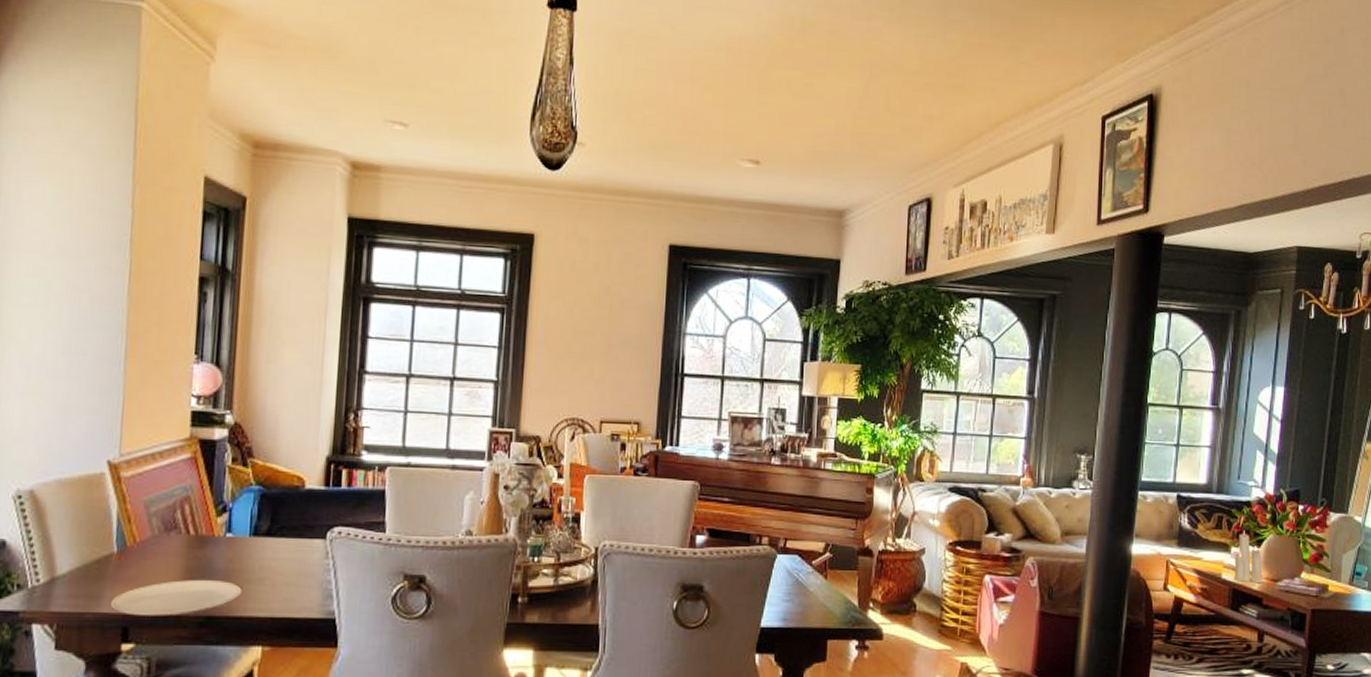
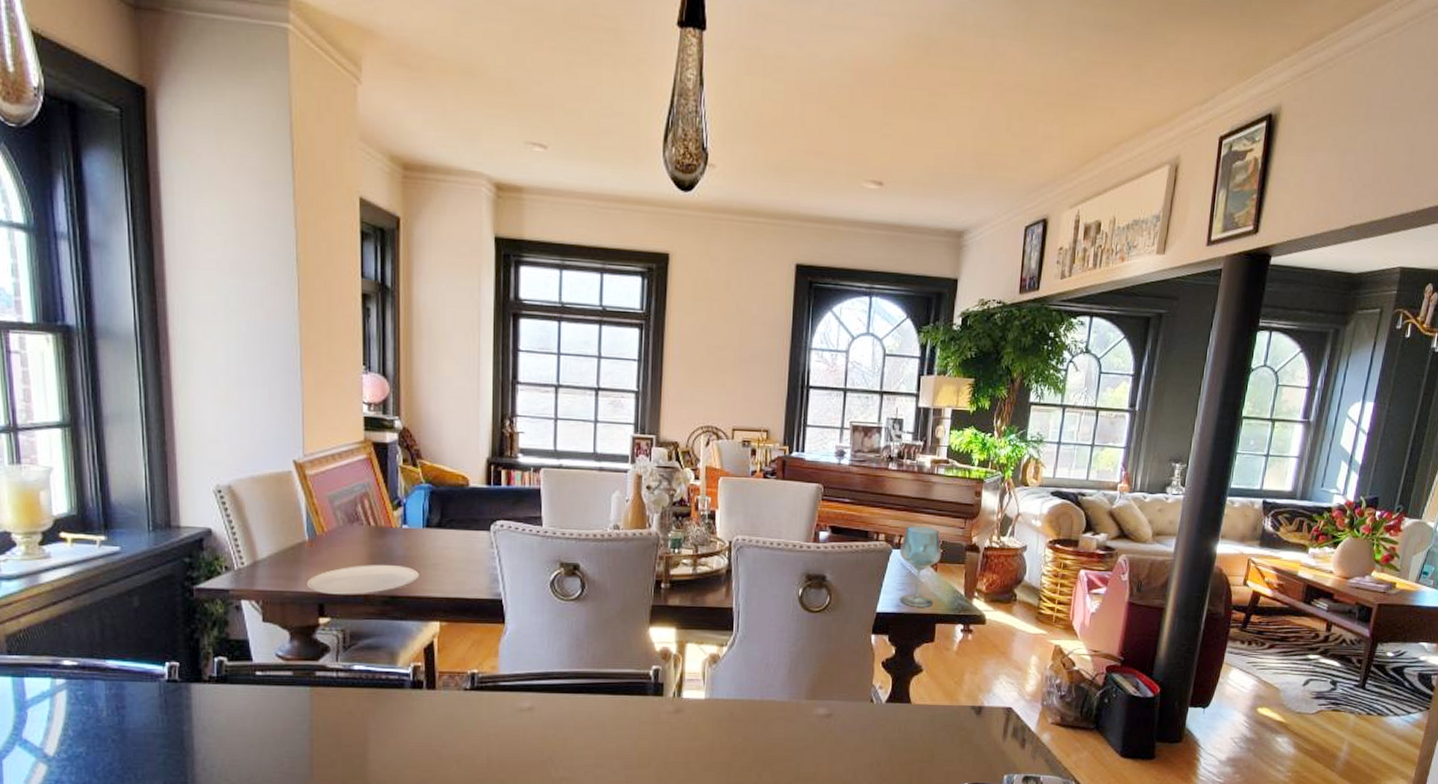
wine glass: none [784,527,832,621] -> present [899,526,942,607]
candle: present [1234,530,1263,584] -> none [1309,533,1337,581]

